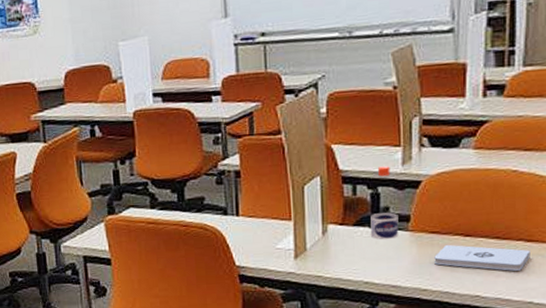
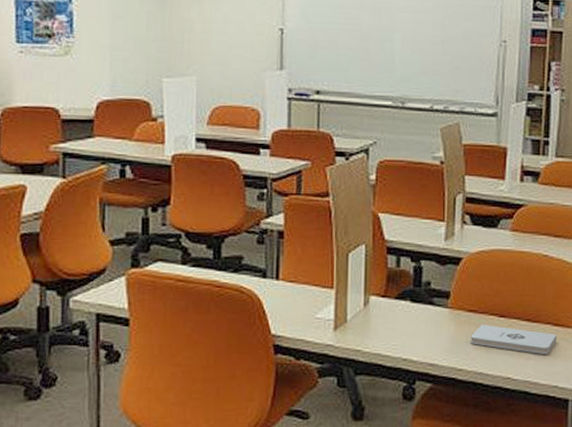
water bottle: present [370,166,399,240] -> none [411,240,439,316]

